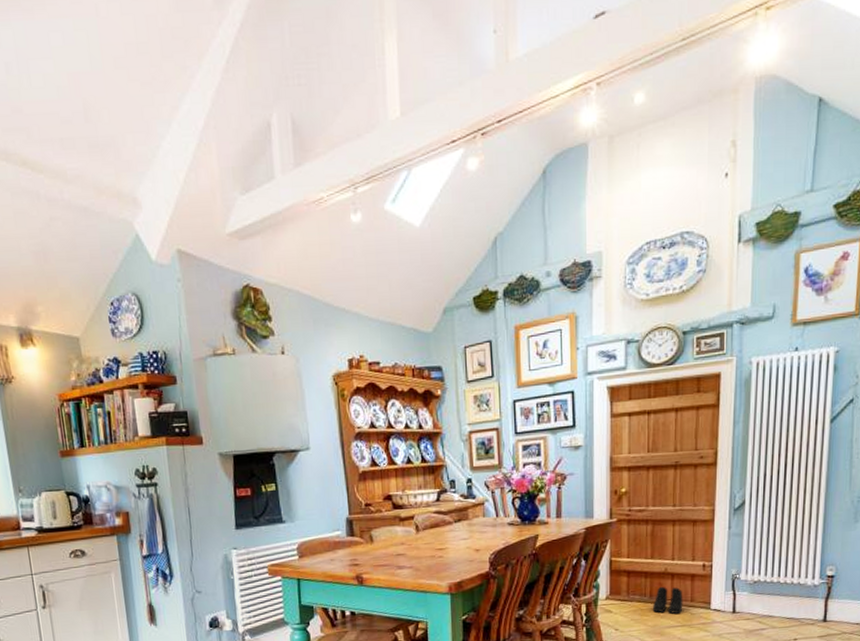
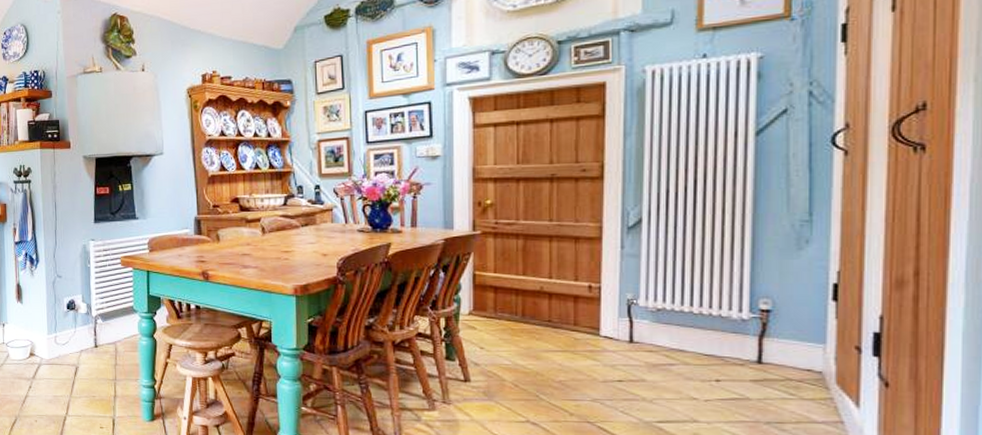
boots: present [652,586,683,615] -> none [525,306,564,338]

